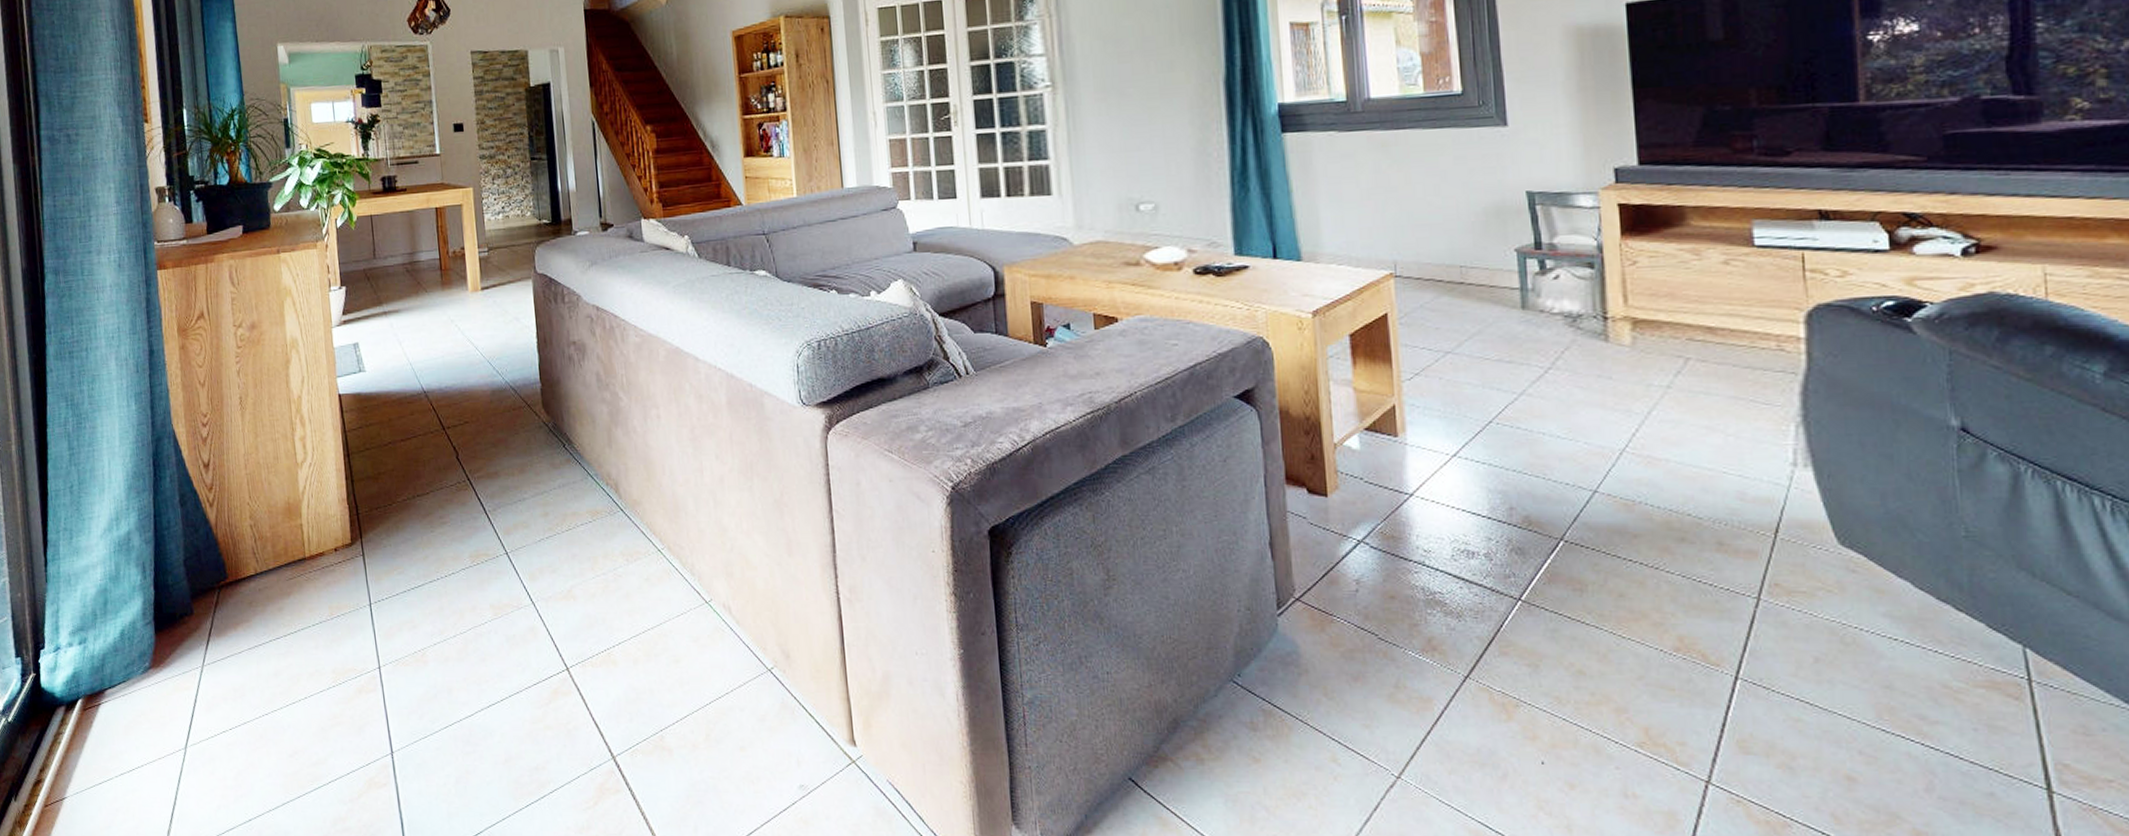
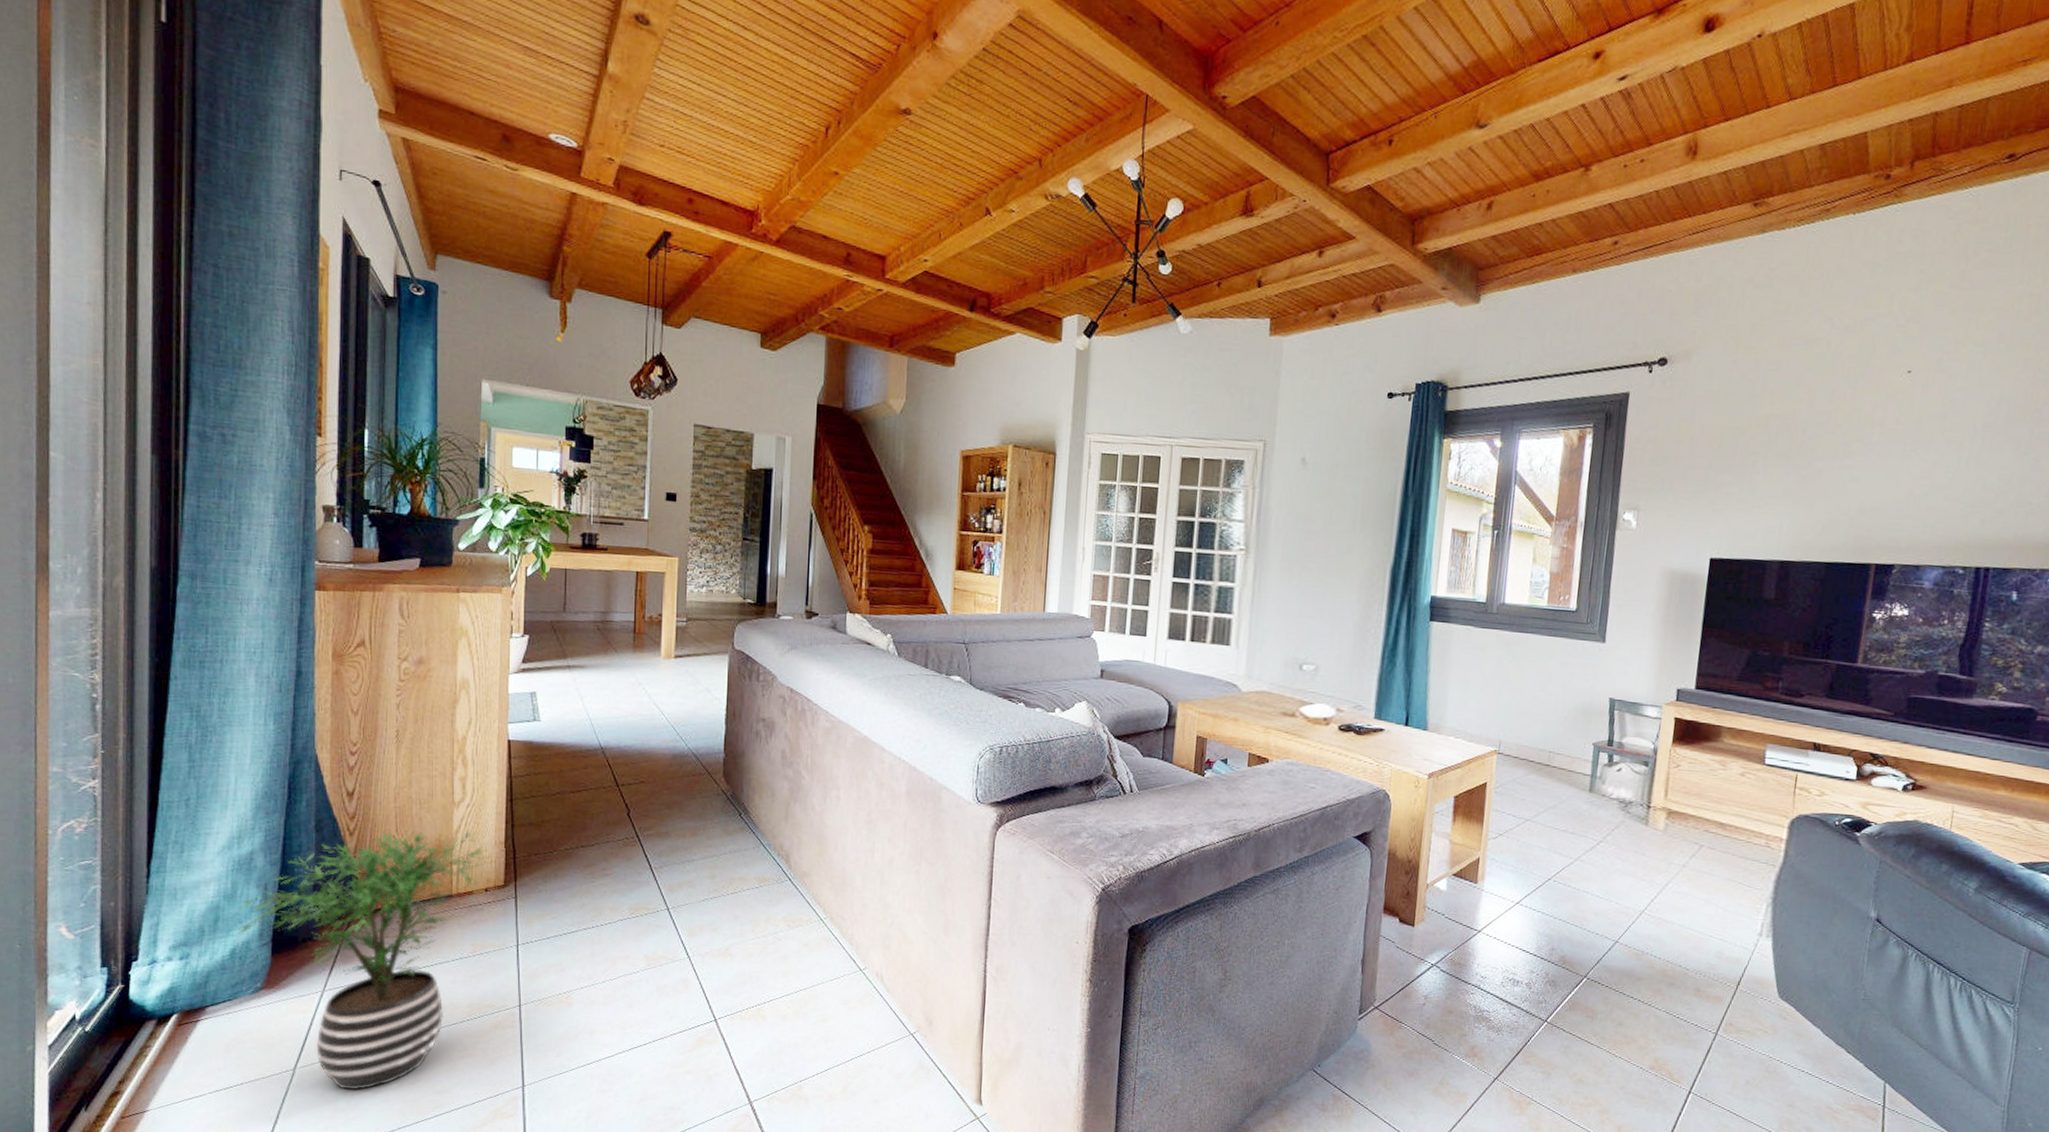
potted plant: none [123,490,333,766] -> present [239,830,488,1090]

